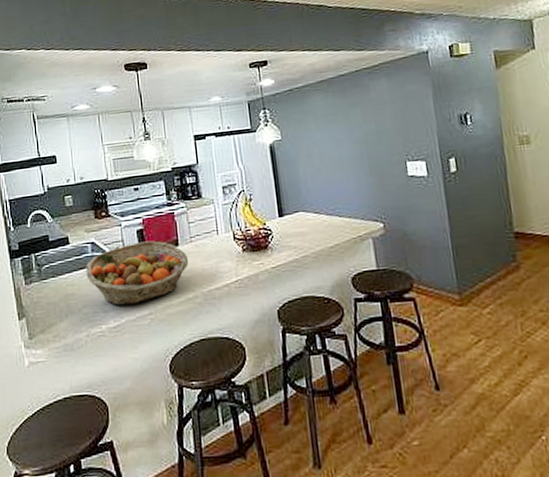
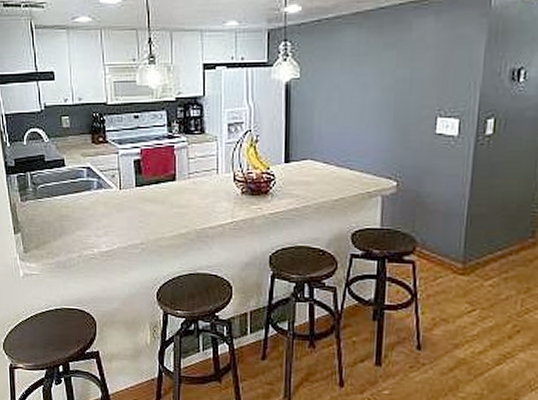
fruit basket: present [86,240,189,306] -> none [80,172,185,233]

